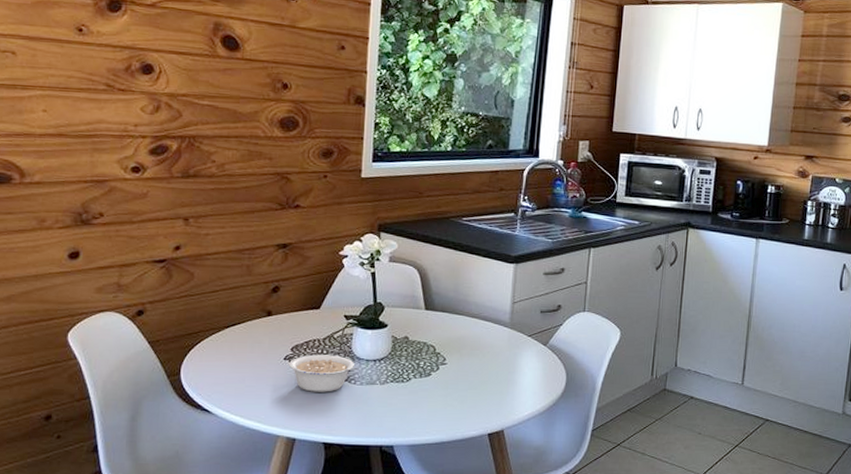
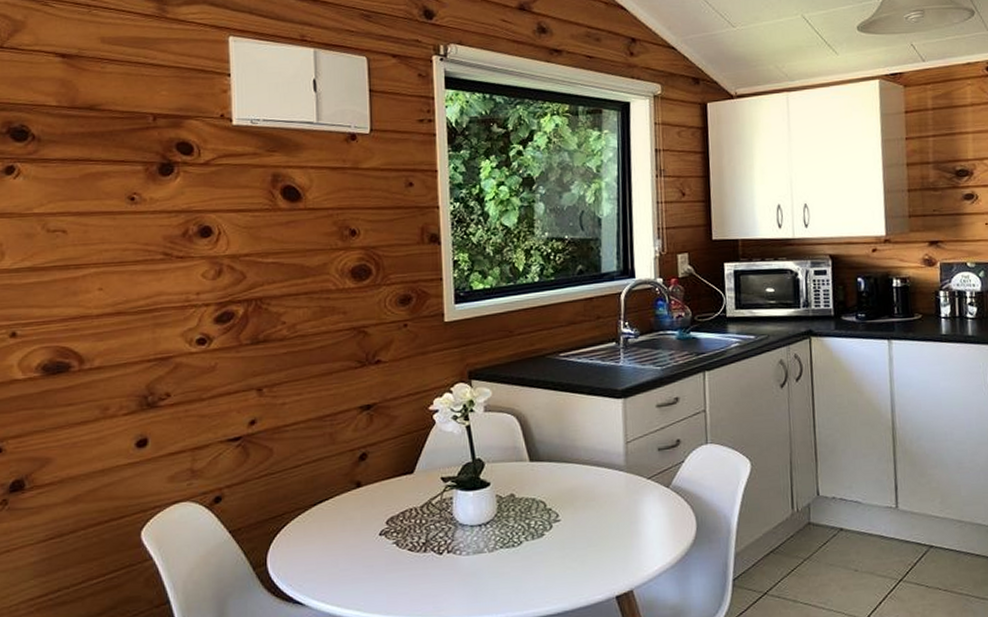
legume: present [289,354,358,392] -> none [385,524,462,569]

